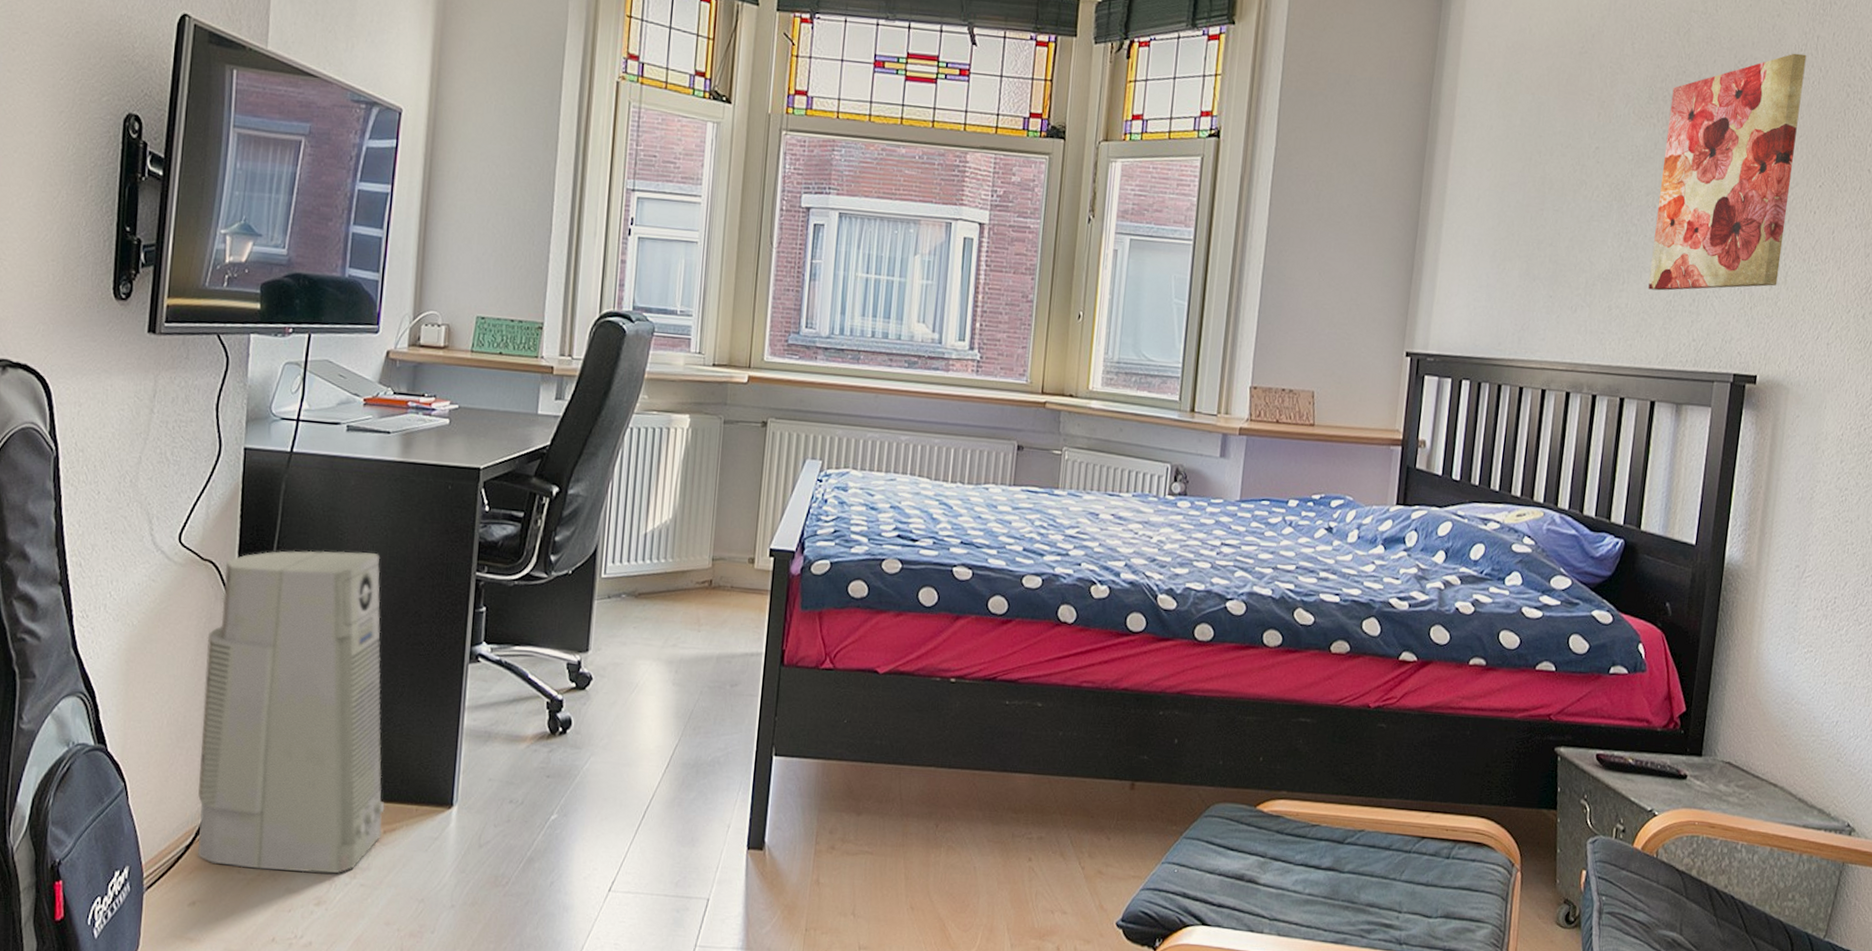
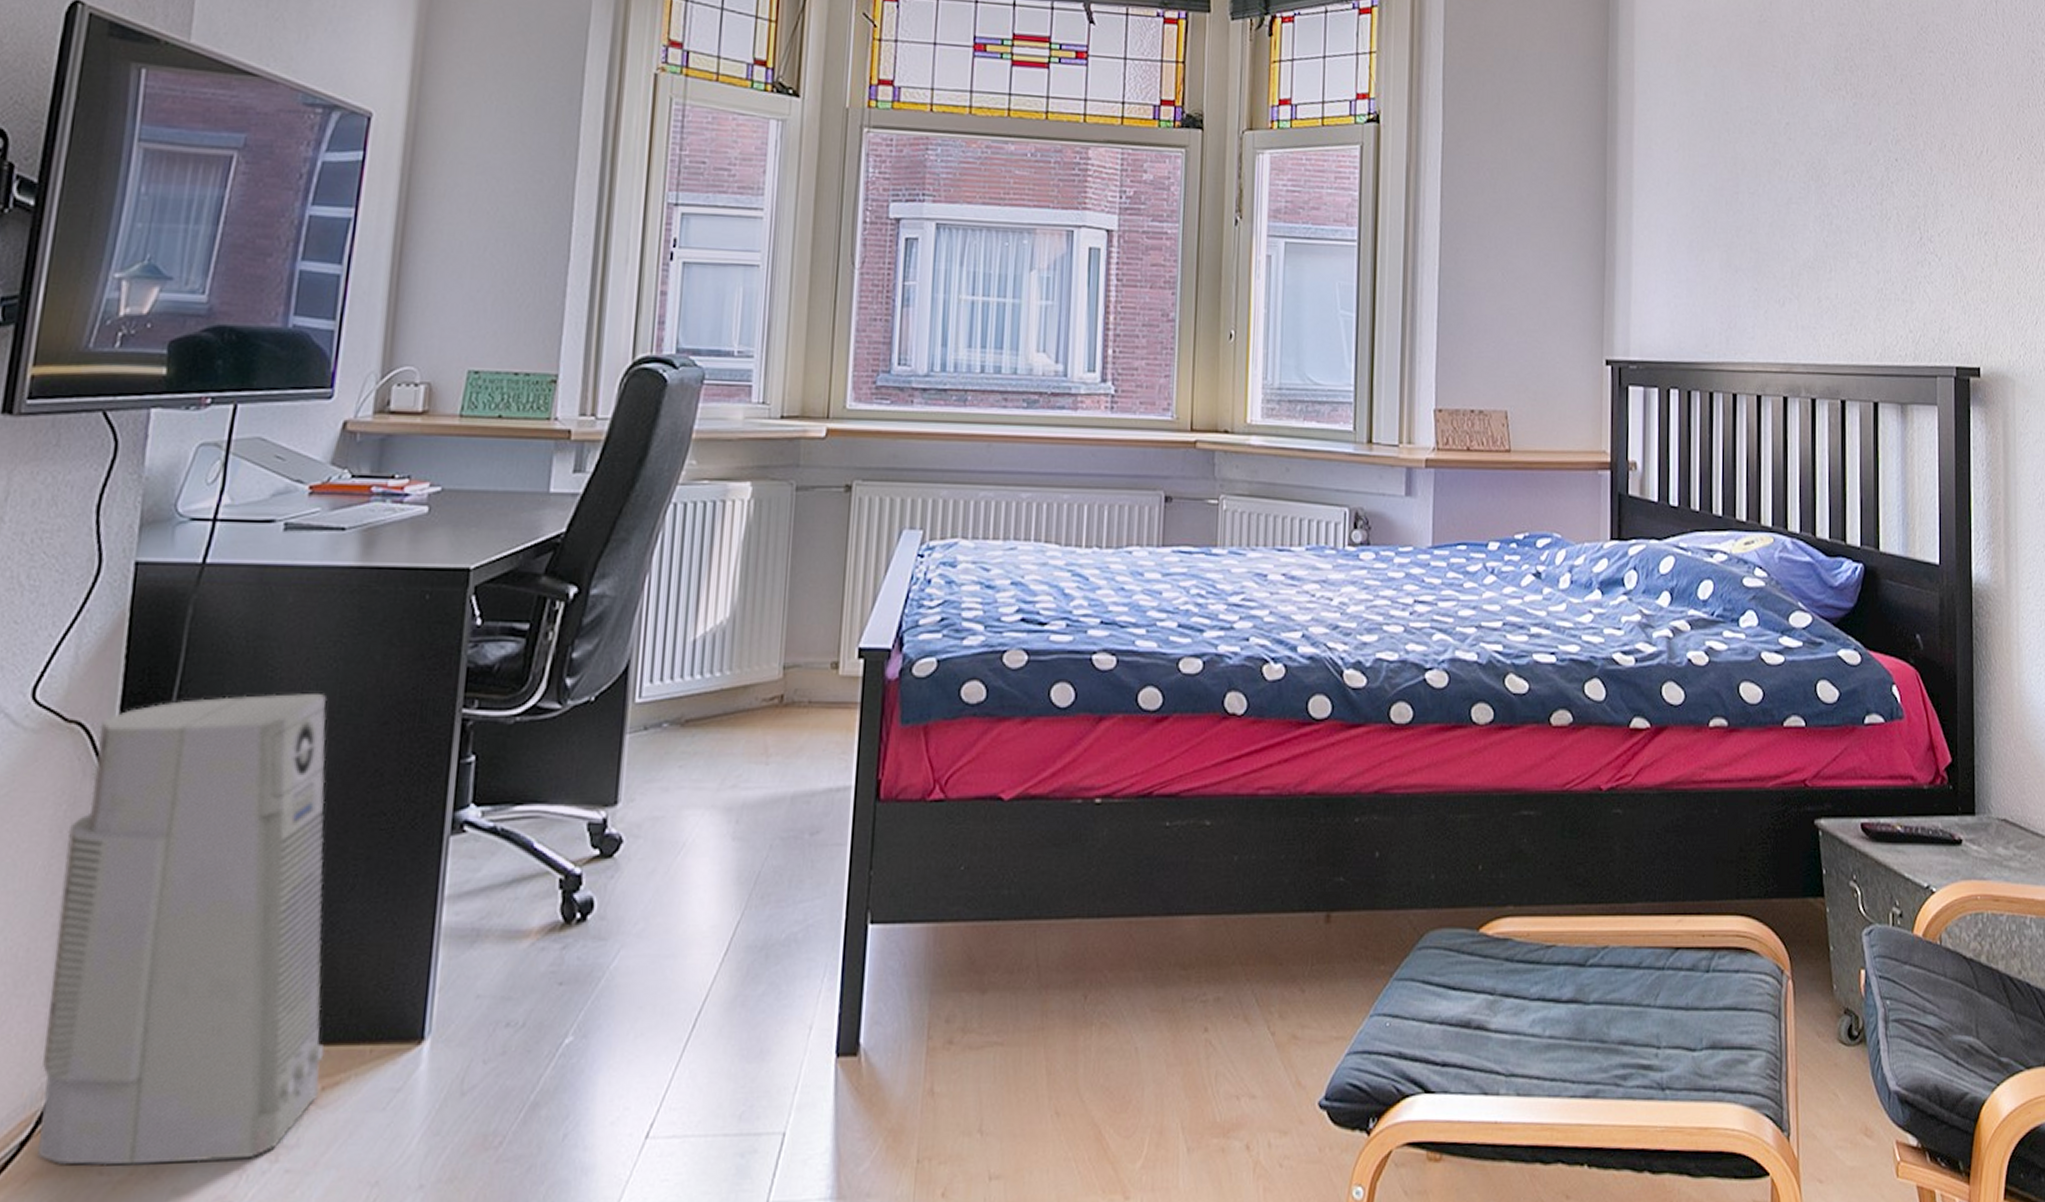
wall art: present [1648,53,1807,291] -> none [1857,18,1988,278]

